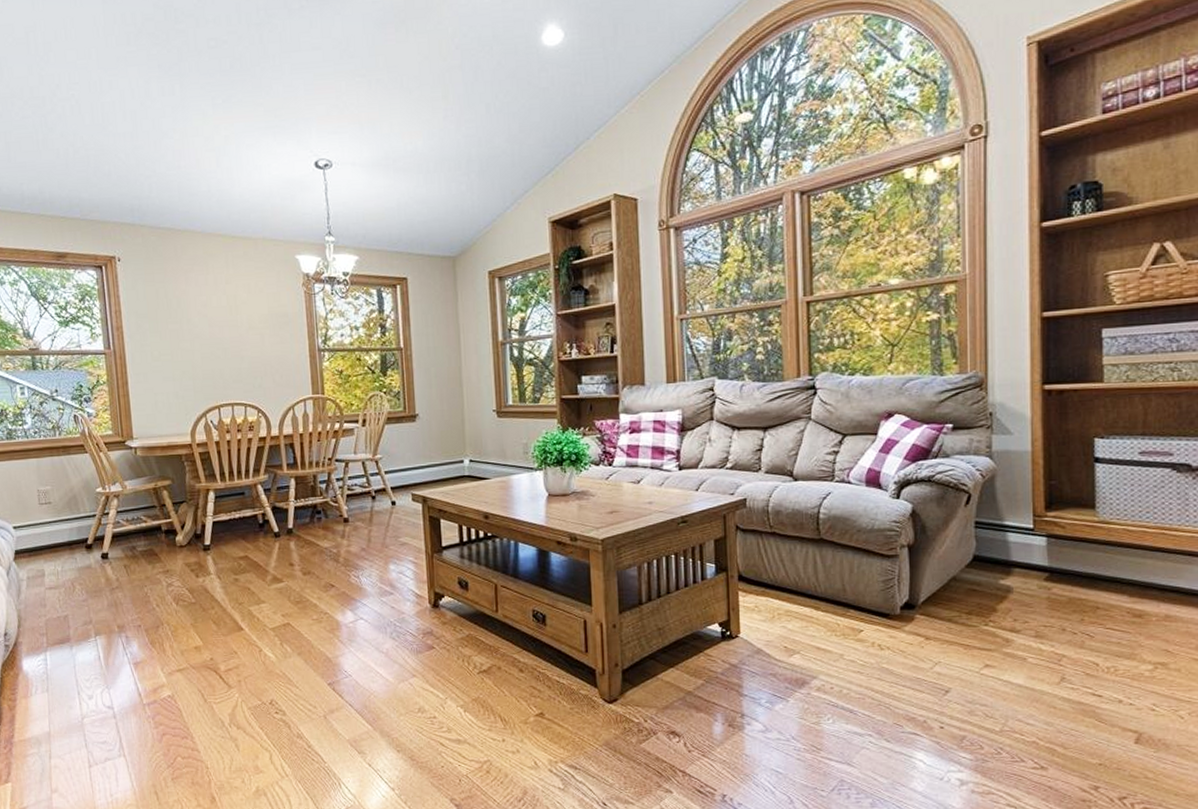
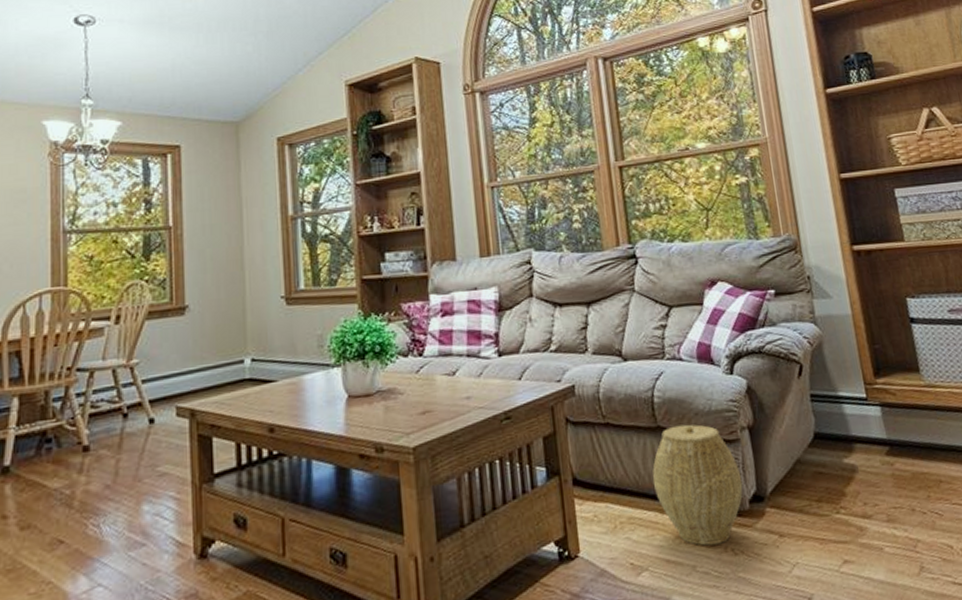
woven basket: none [811,539,896,640] -> present [652,424,743,546]

